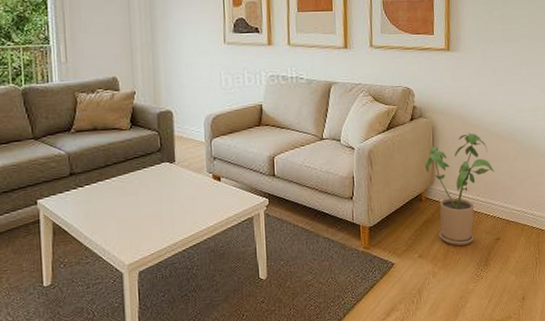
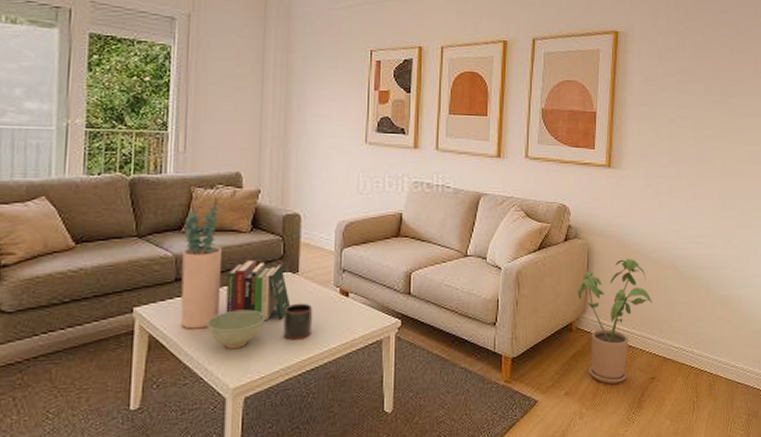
vase: none [72,99,111,216] -> present [180,196,223,329]
bowl: none [100,196,151,232] -> present [206,309,266,350]
books: none [113,153,171,206] -> present [225,259,291,321]
mug: none [166,188,192,221] -> present [283,303,313,340]

